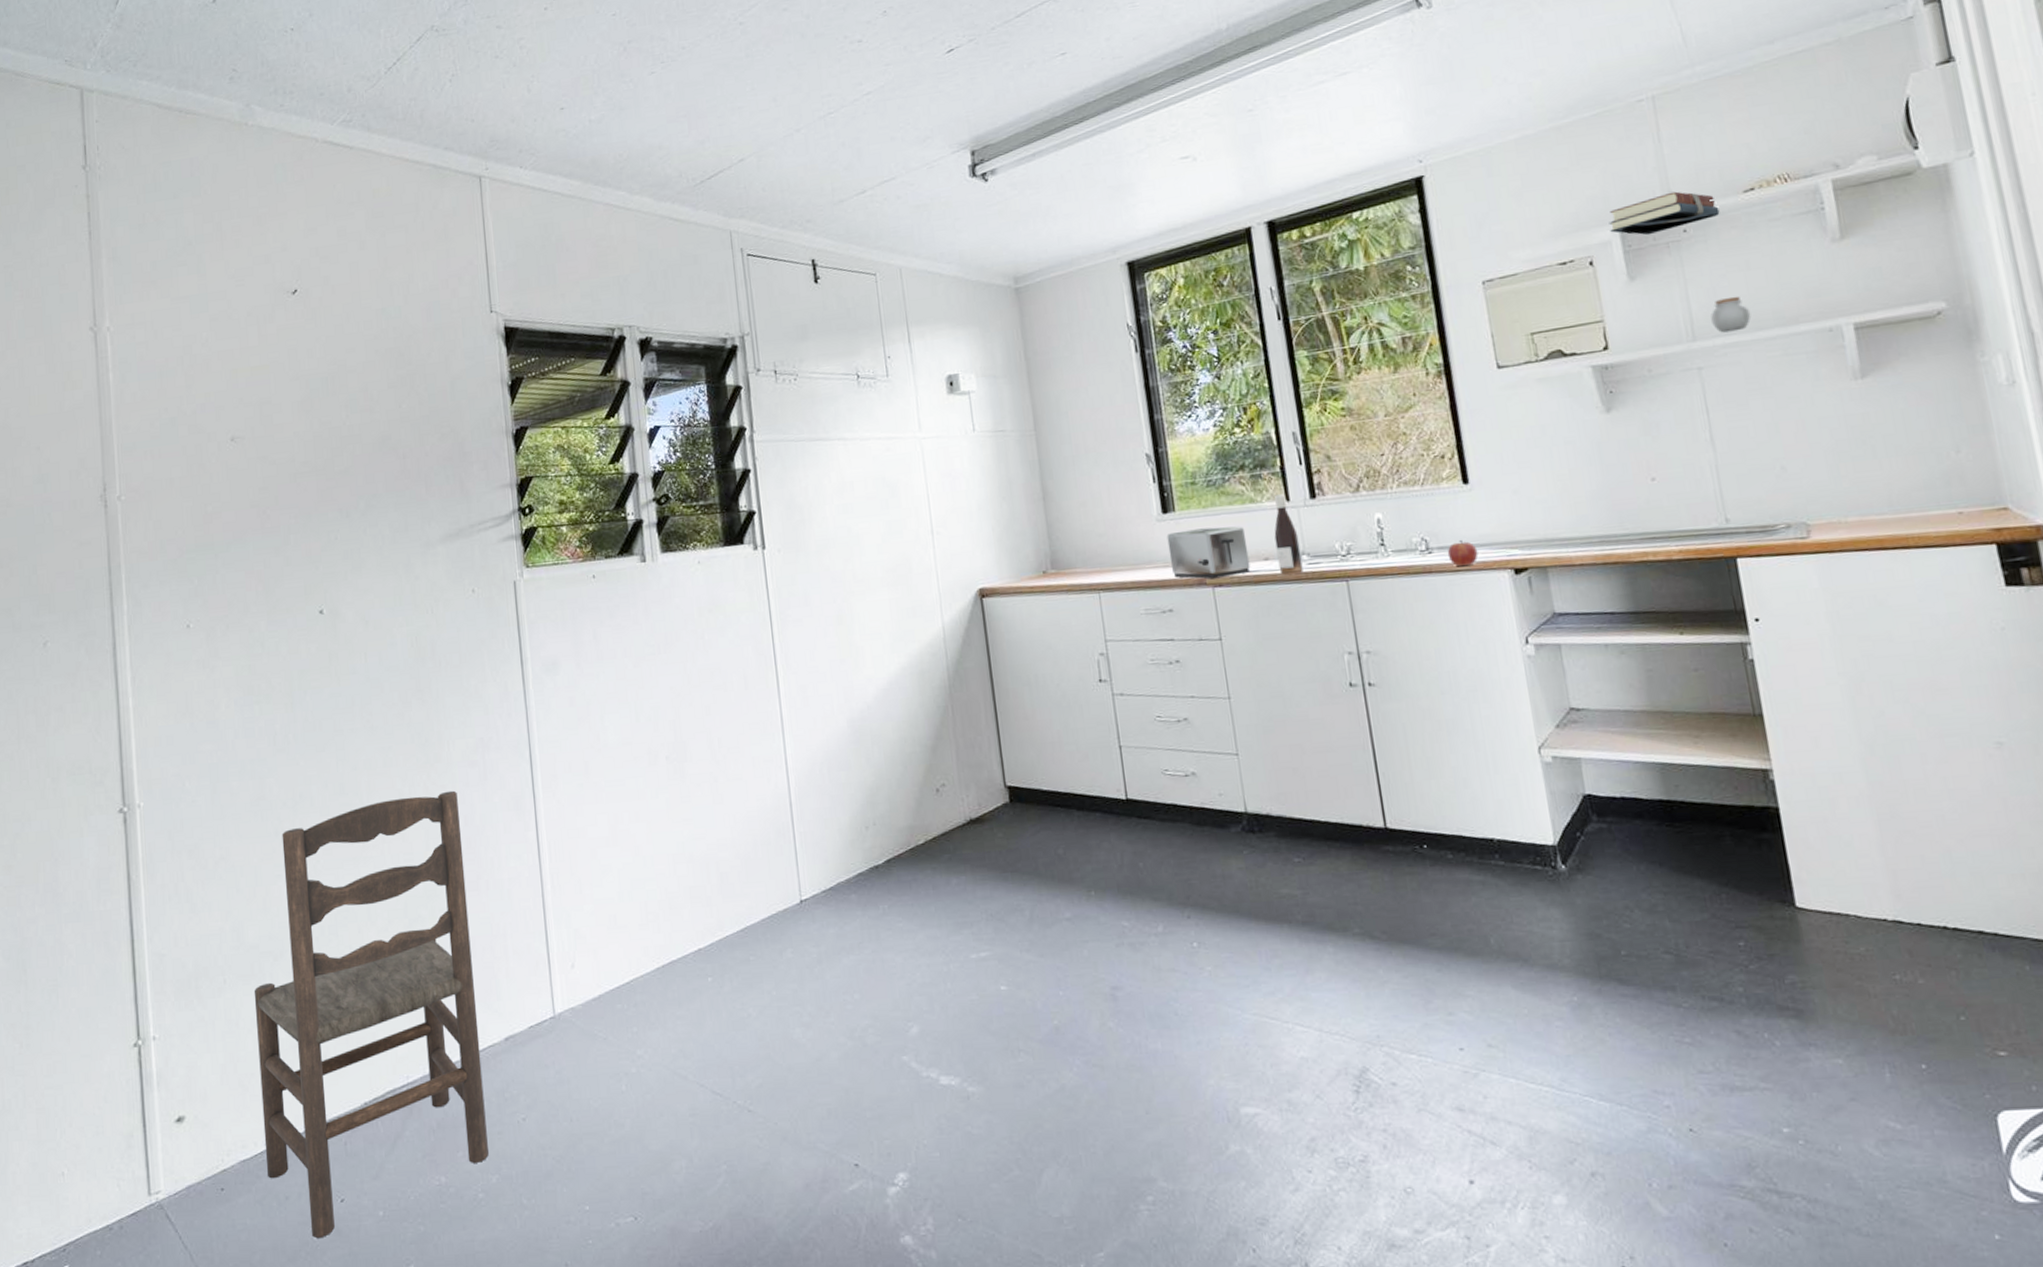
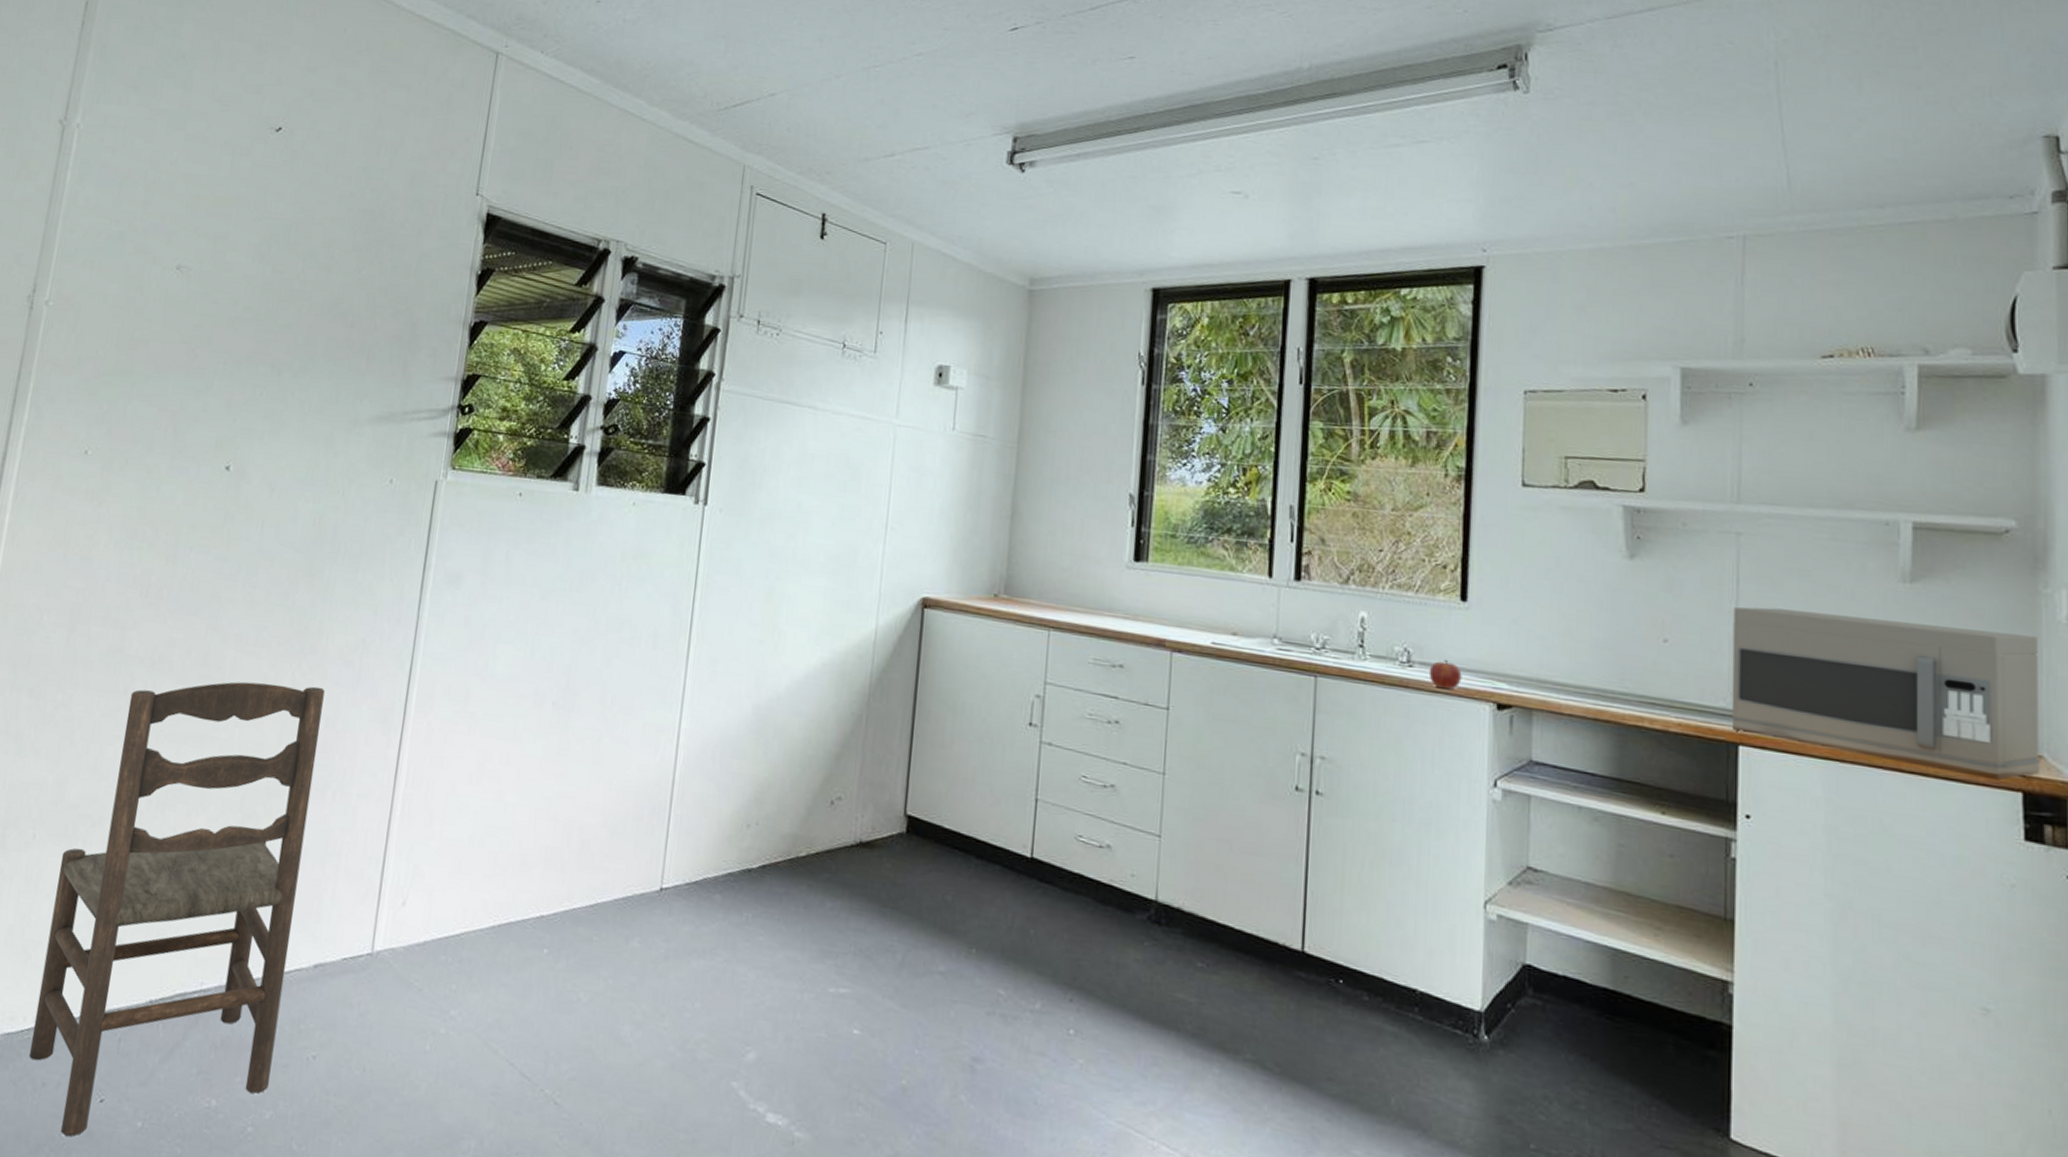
toaster: present [1166,526,1251,580] -> none [1131,583,1218,645]
bottle: present [1274,494,1304,576] -> none [1245,568,1274,658]
books: present [1609,191,1720,236] -> none [1671,340,1792,381]
microwave: none [1708,402,2009,546] -> present [1731,606,2041,781]
jar: present [1710,296,1752,333] -> none [1759,465,1805,503]

